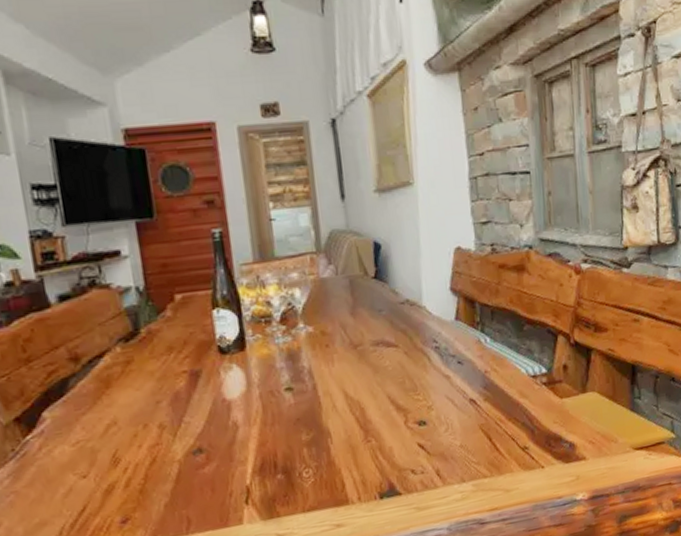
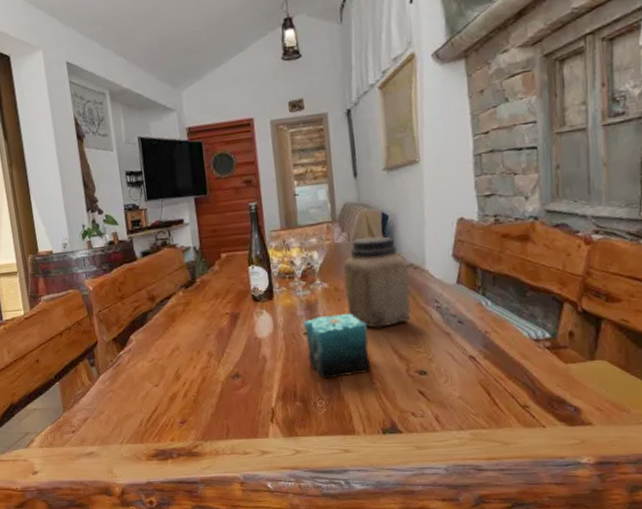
candle: none [285,355,366,442] -> present [304,307,372,378]
jar: none [331,269,408,376] -> present [343,236,411,328]

